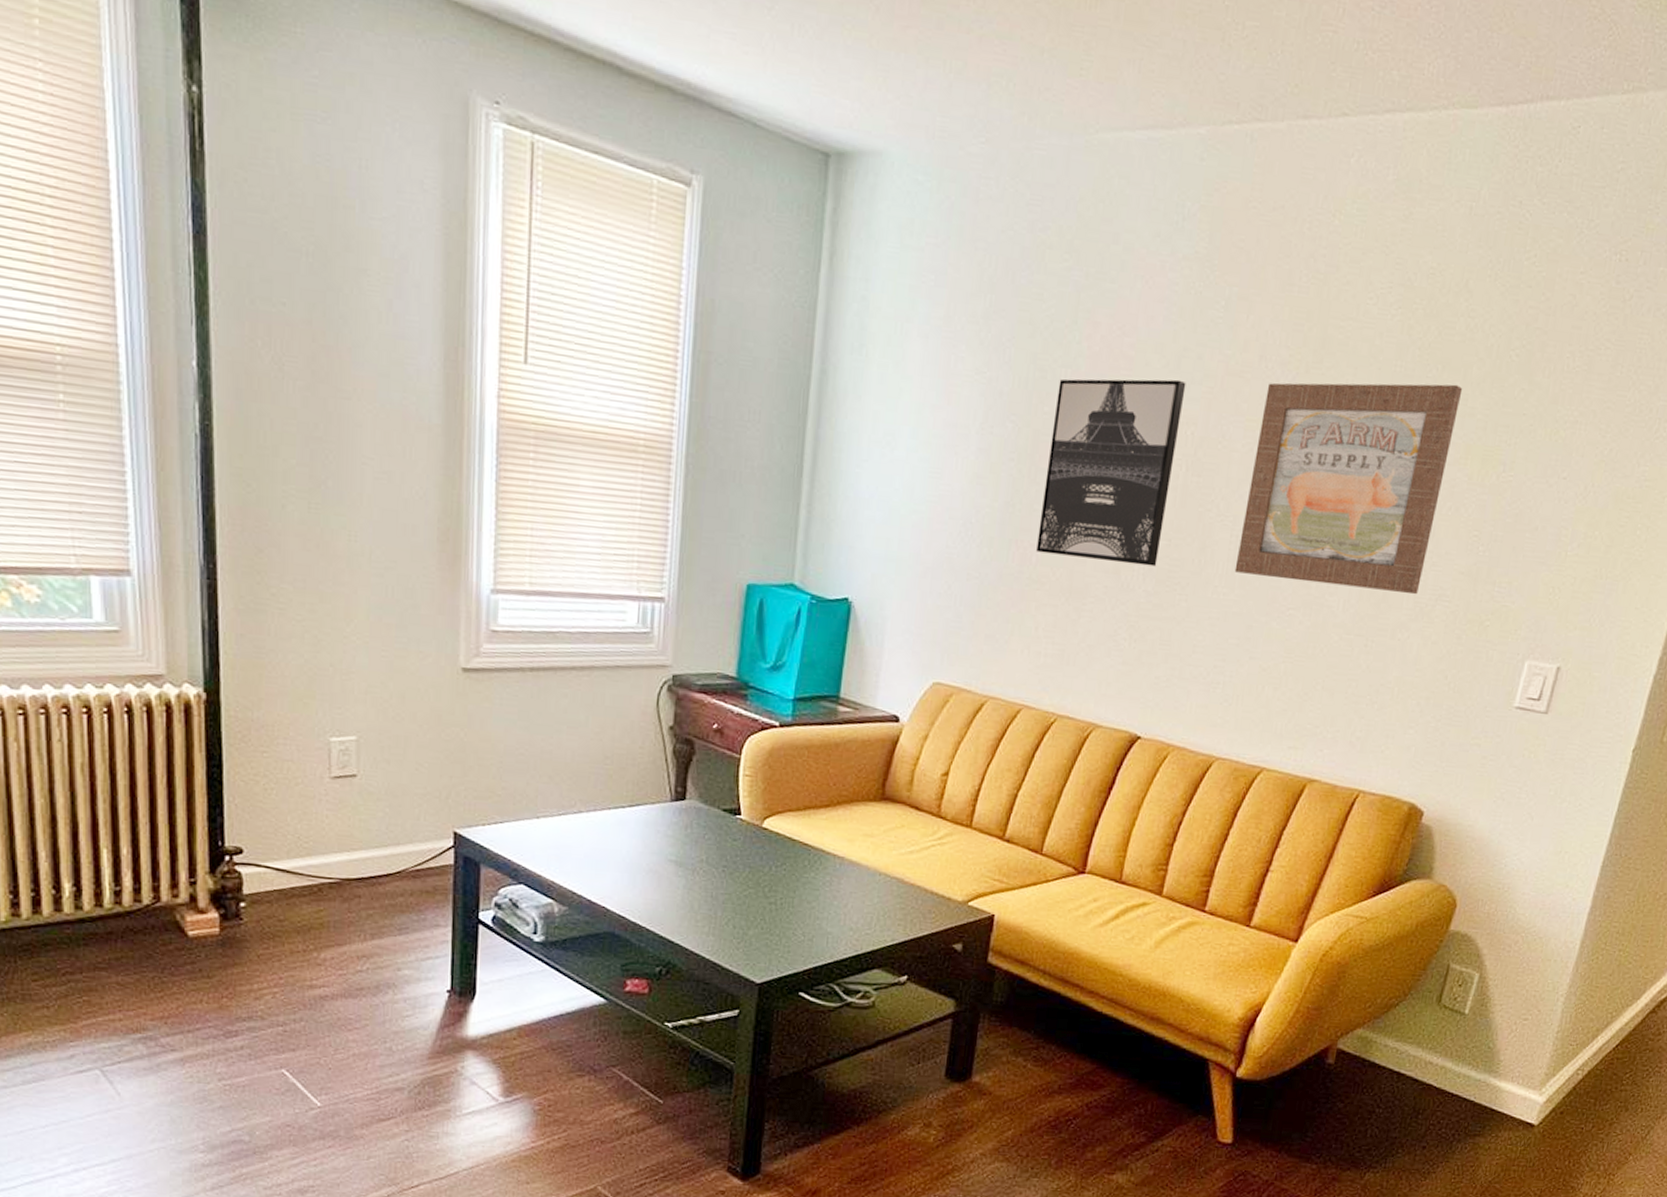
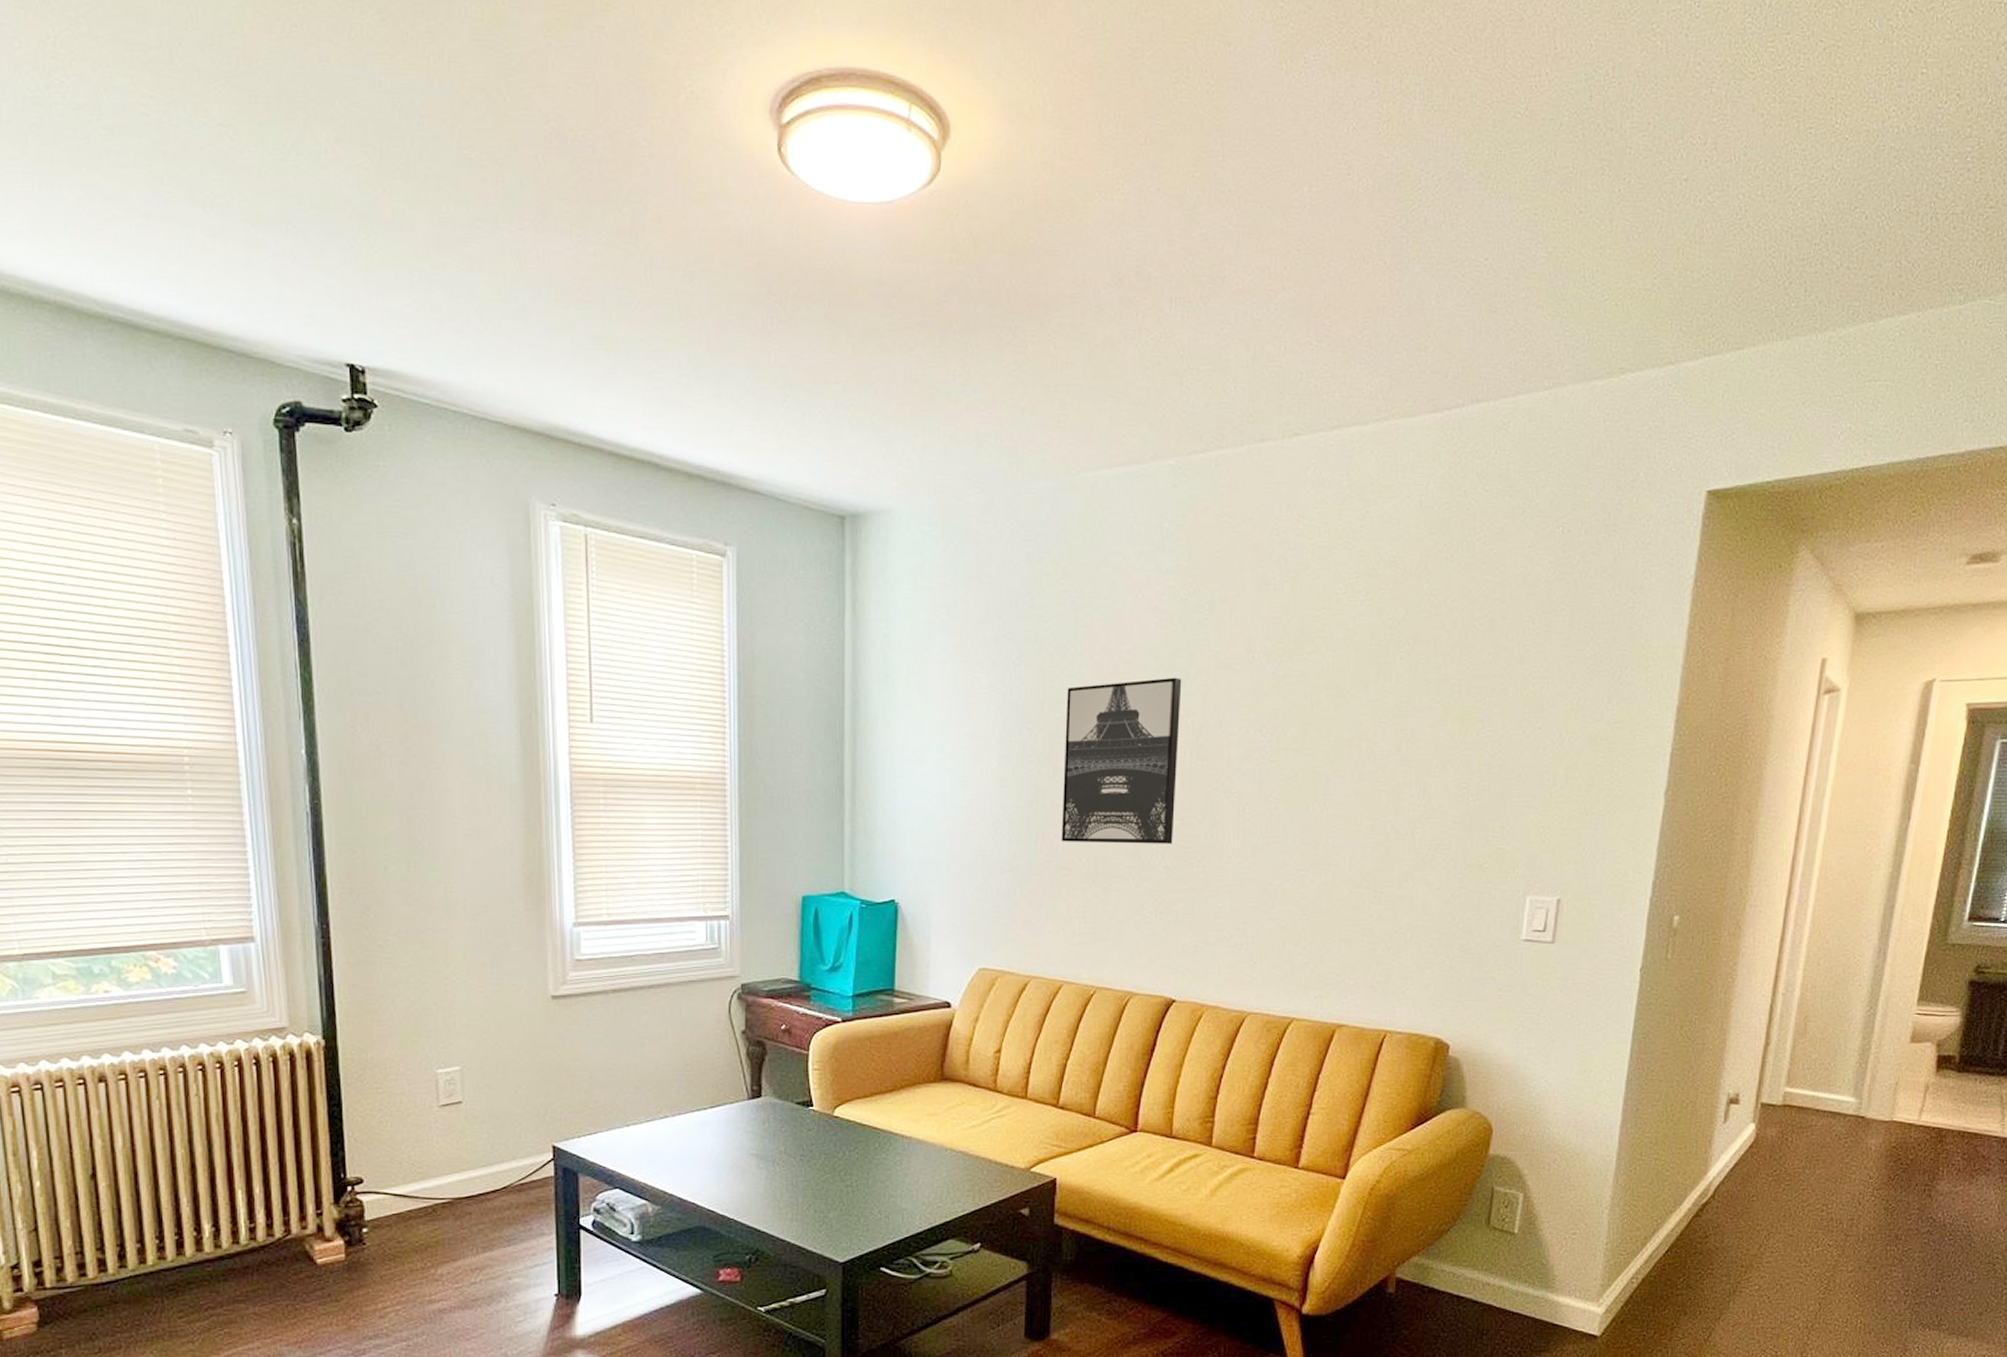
wall art: present [1234,382,1463,595] -> none [1245,655,1435,847]

